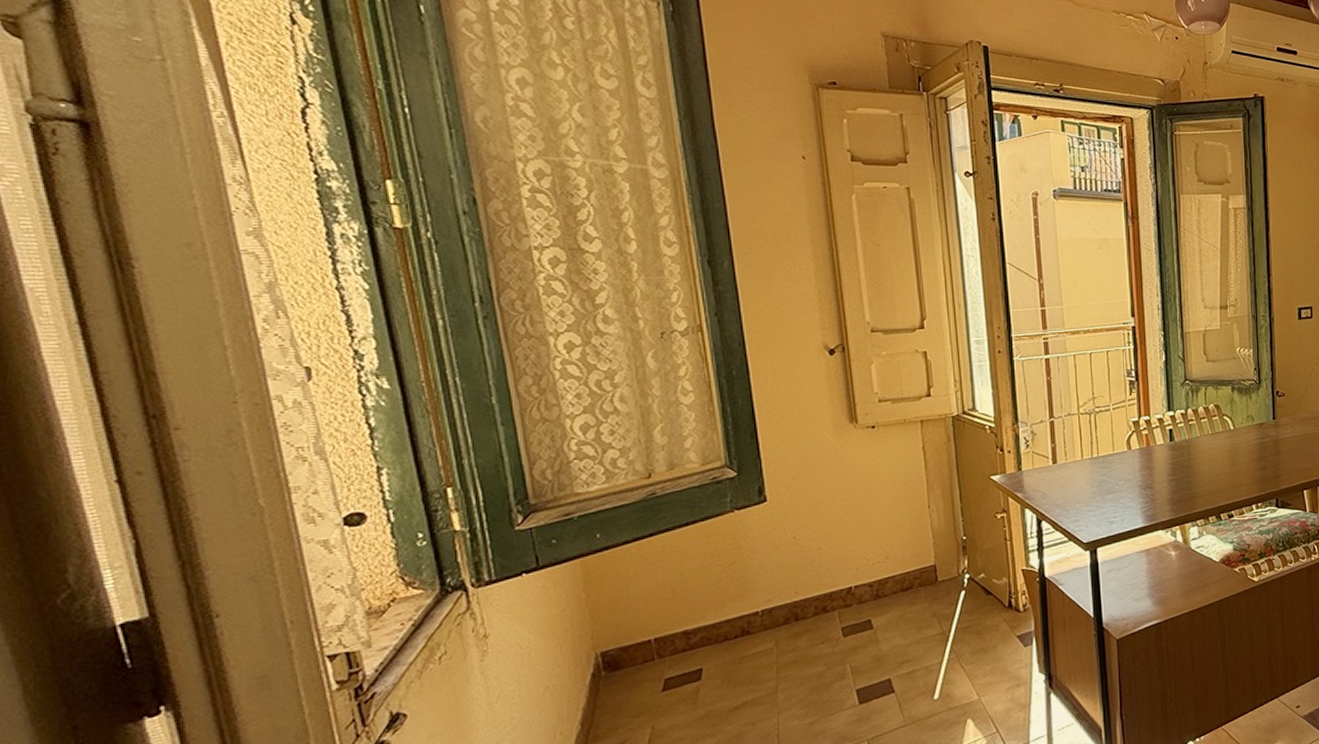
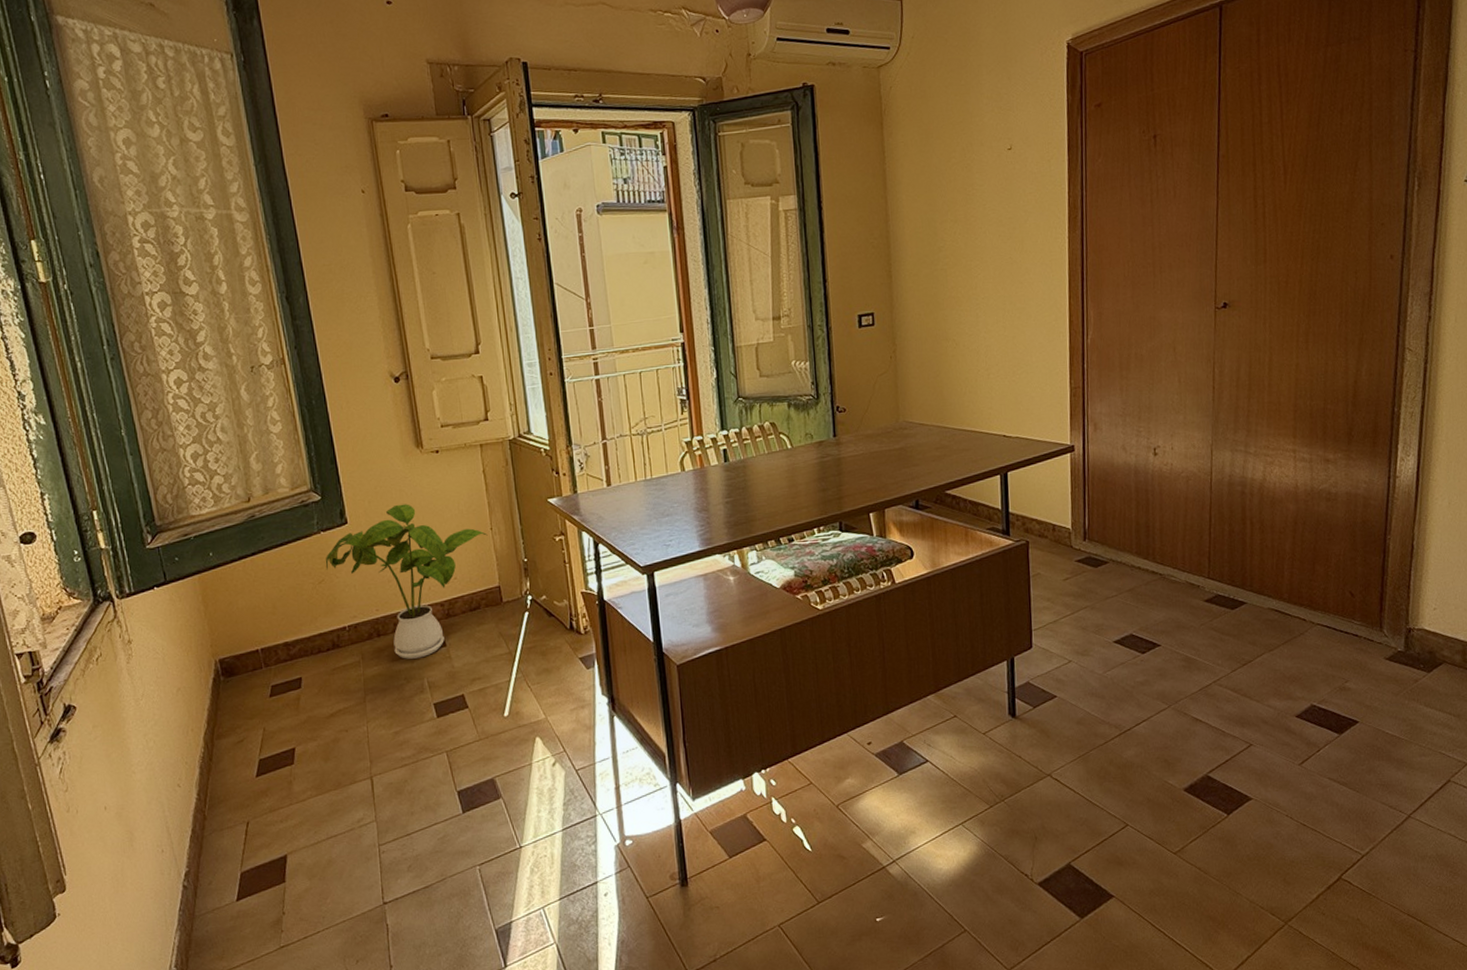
house plant: none [738,480,925,644] -> present [325,504,488,659]

